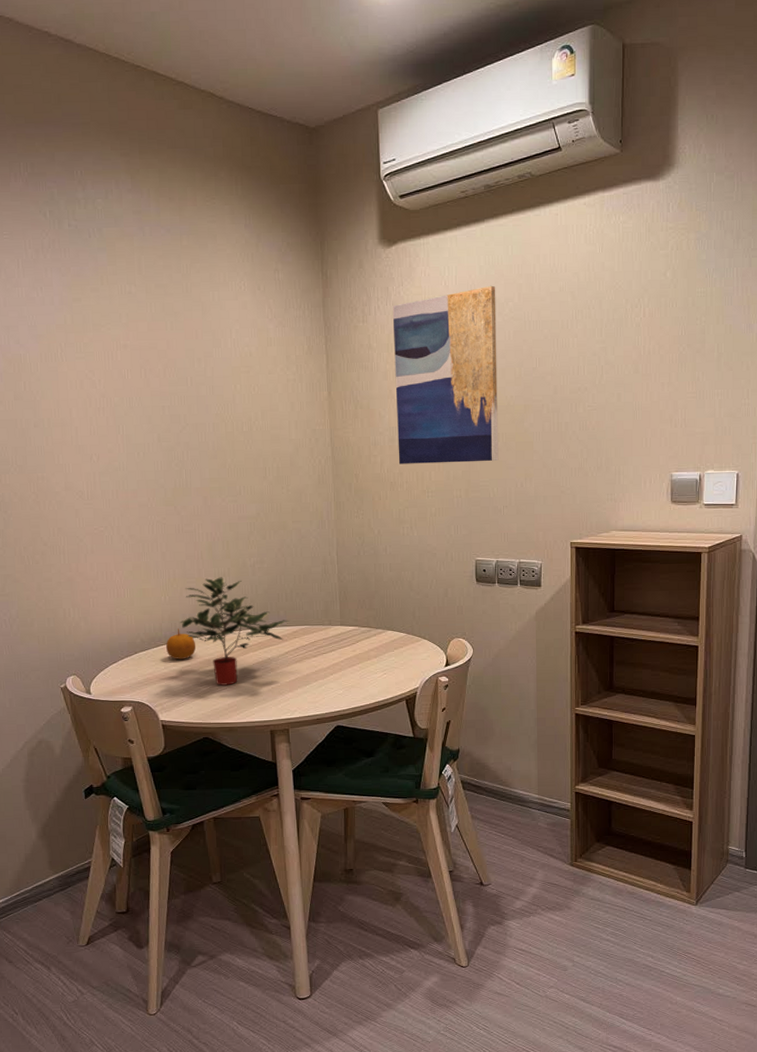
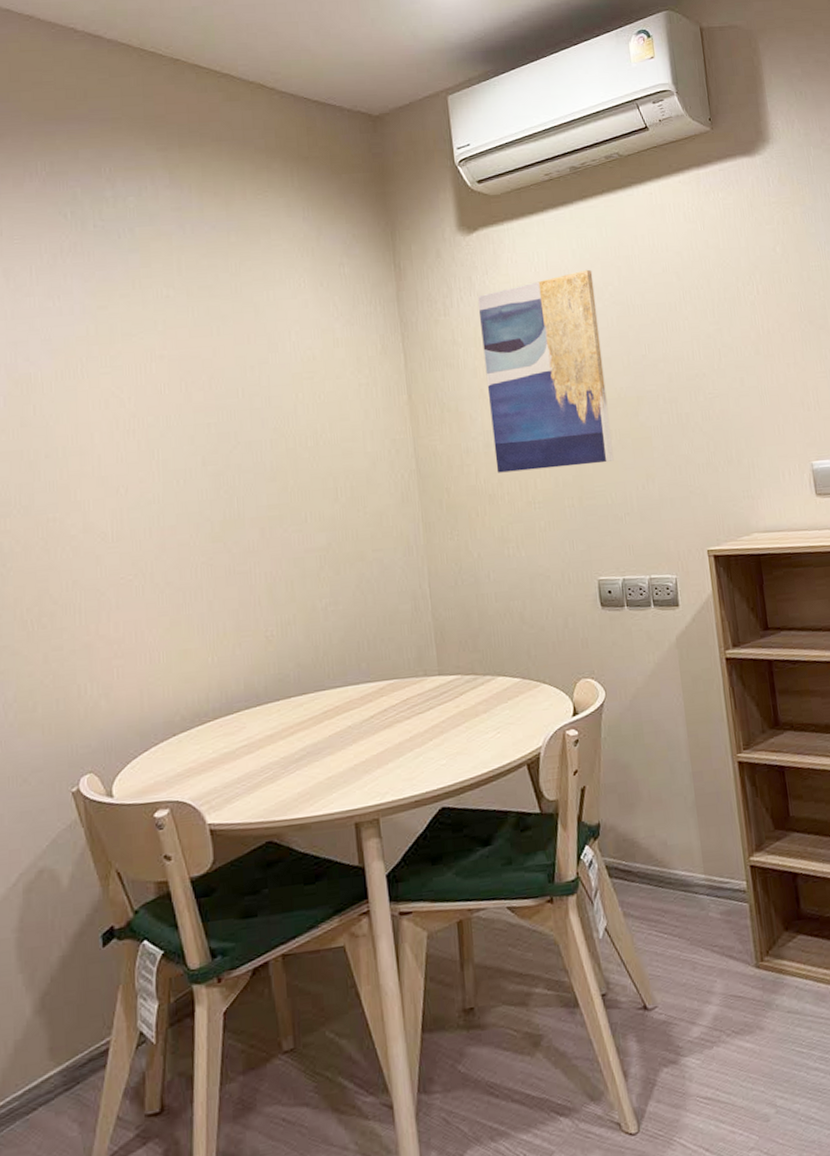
fruit: present [166,628,196,659] -> none [215,697,255,739]
potted plant: present [180,577,290,686] -> none [232,626,375,769]

